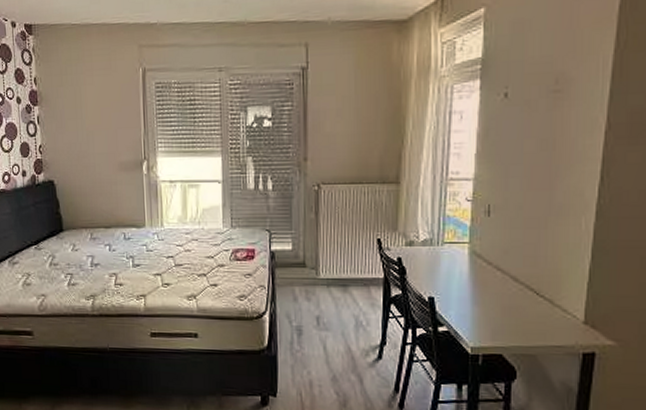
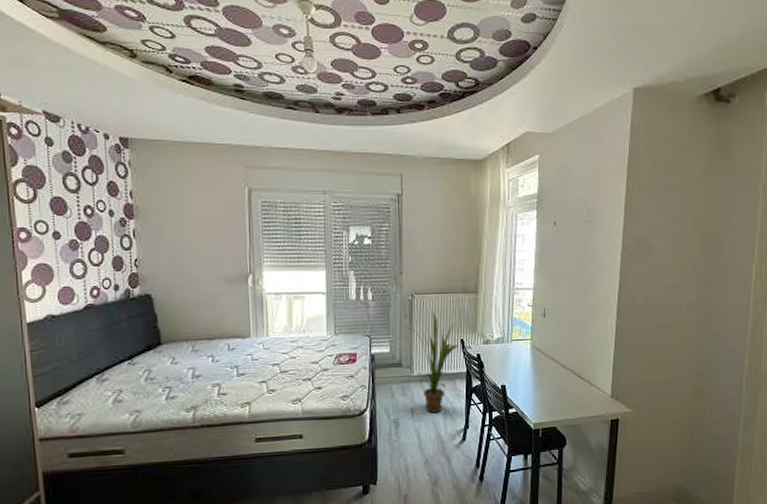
house plant: none [313,204,374,323] -> present [408,311,458,413]

